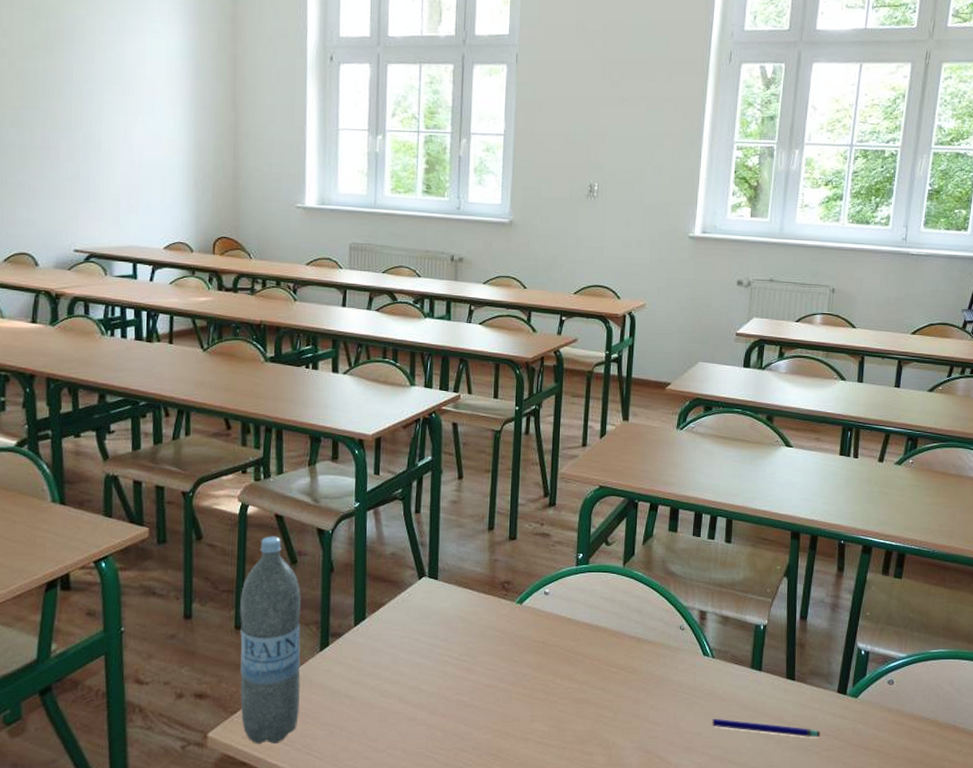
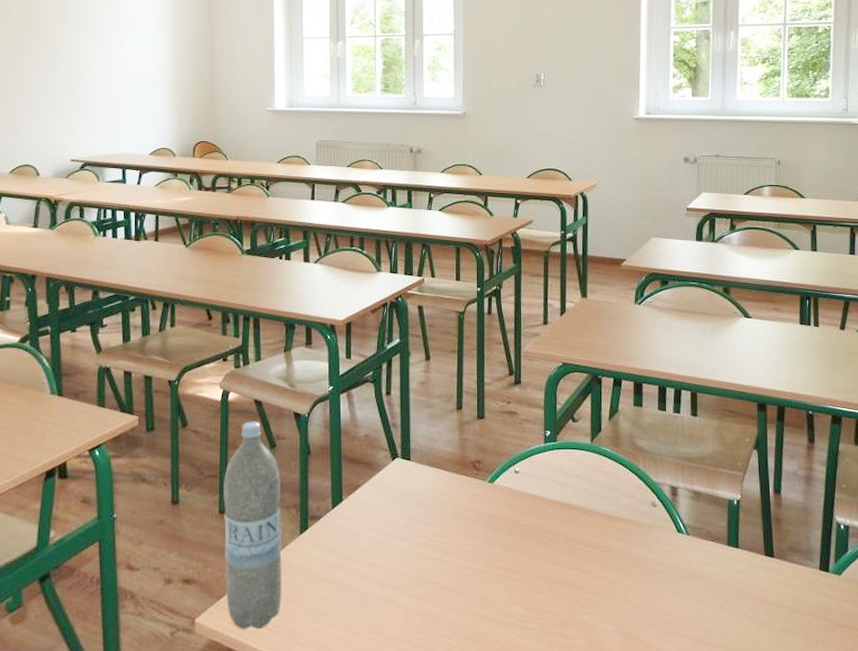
pen: present [712,718,821,737] -> none [692,598,806,618]

